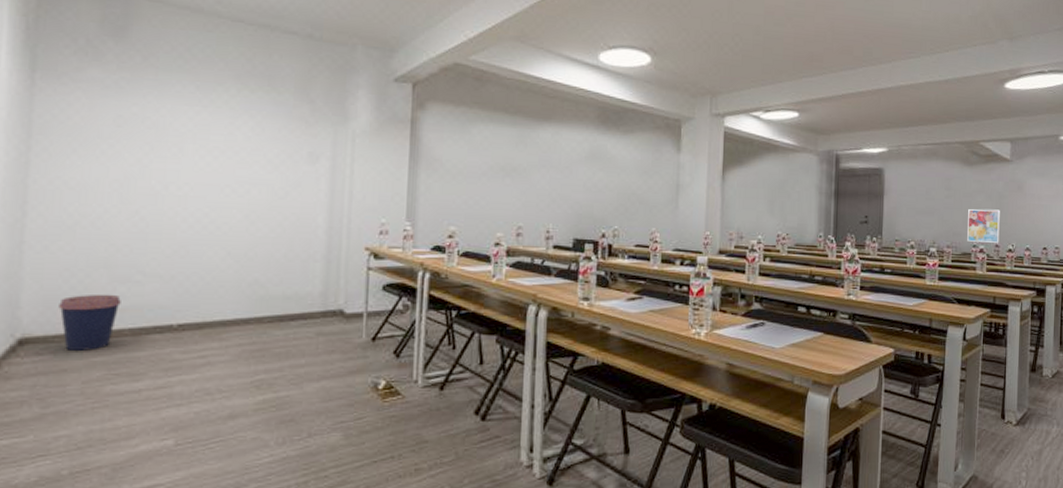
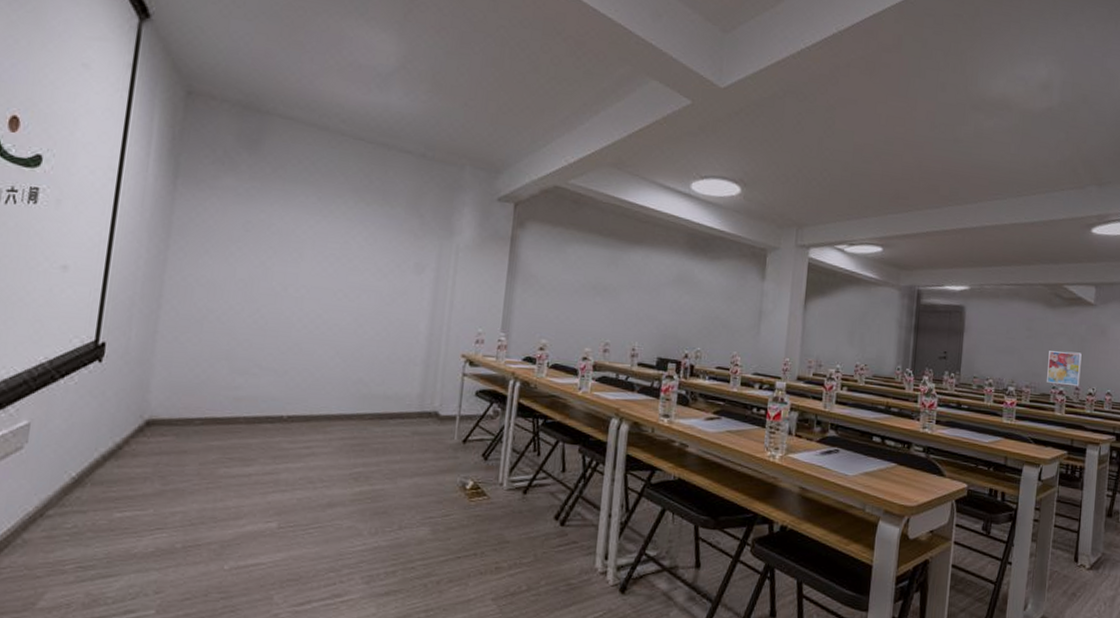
coffee cup: present [59,294,121,351] -> none [183,383,239,435]

